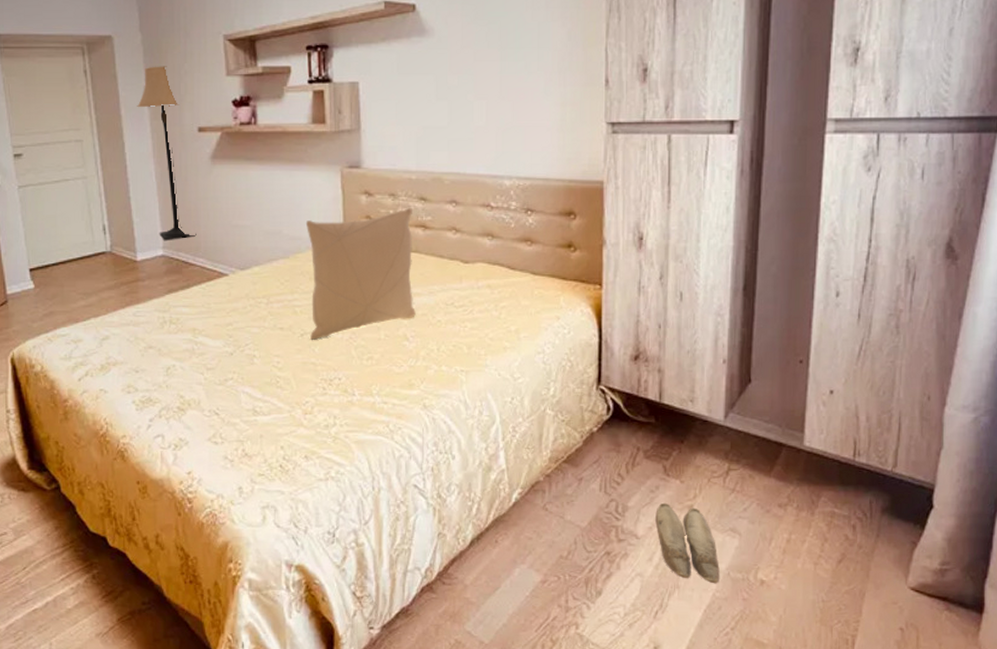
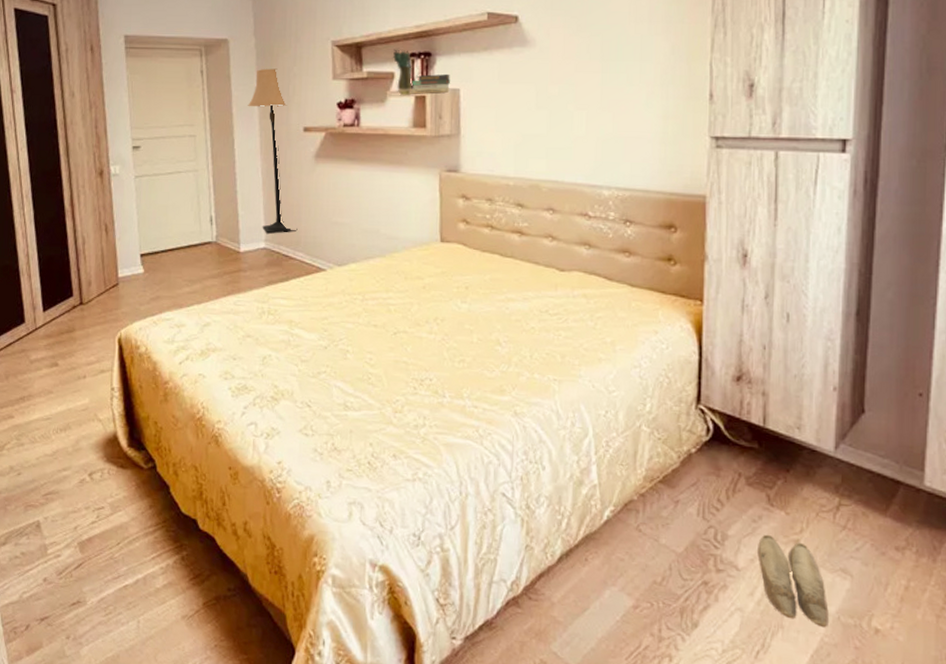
vase: none [288,42,311,91] -> present [392,49,414,96]
pillow: present [305,208,416,340] -> none [403,214,509,339]
books: none [306,67,348,90] -> present [409,74,450,95]

